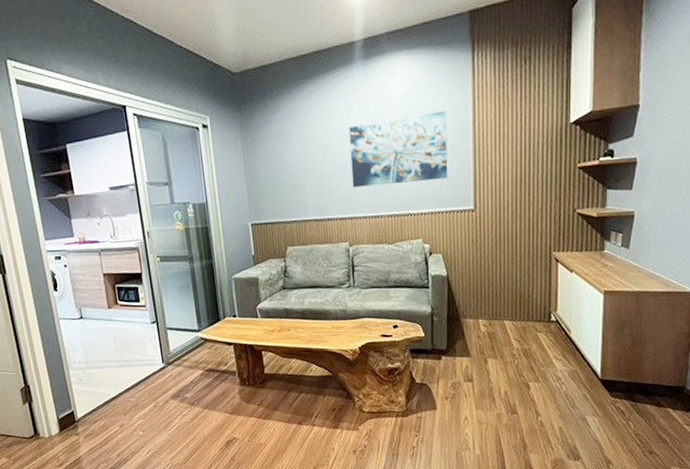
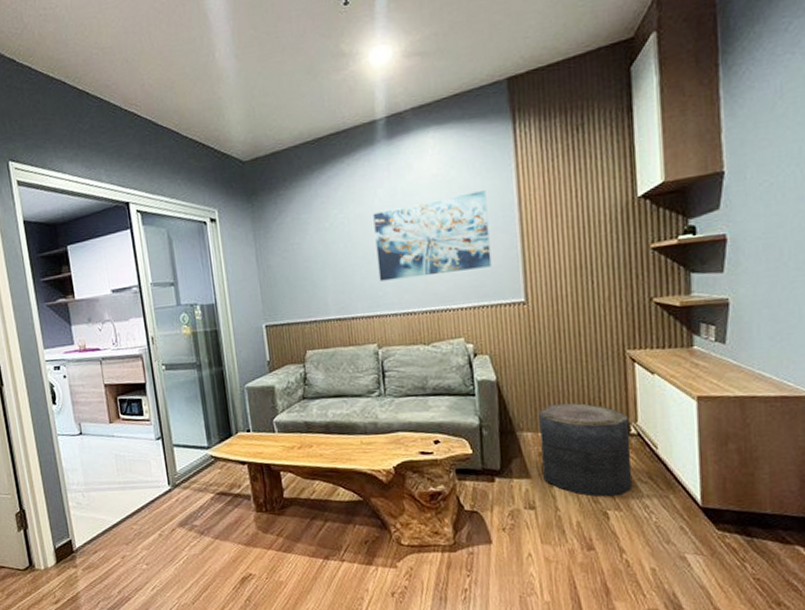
stool: none [480,295,550,372] -> present [539,403,633,497]

